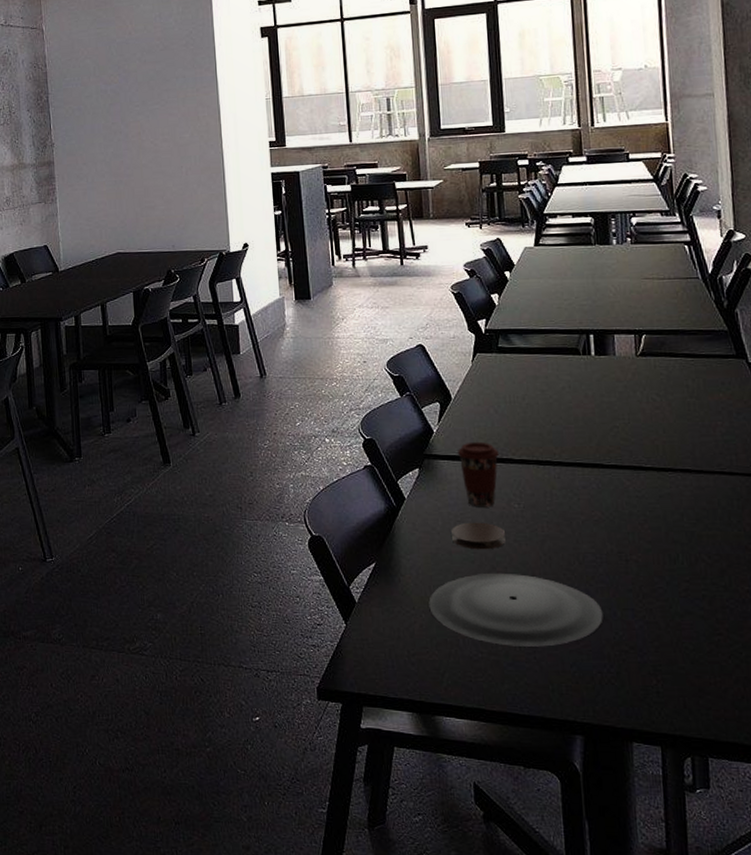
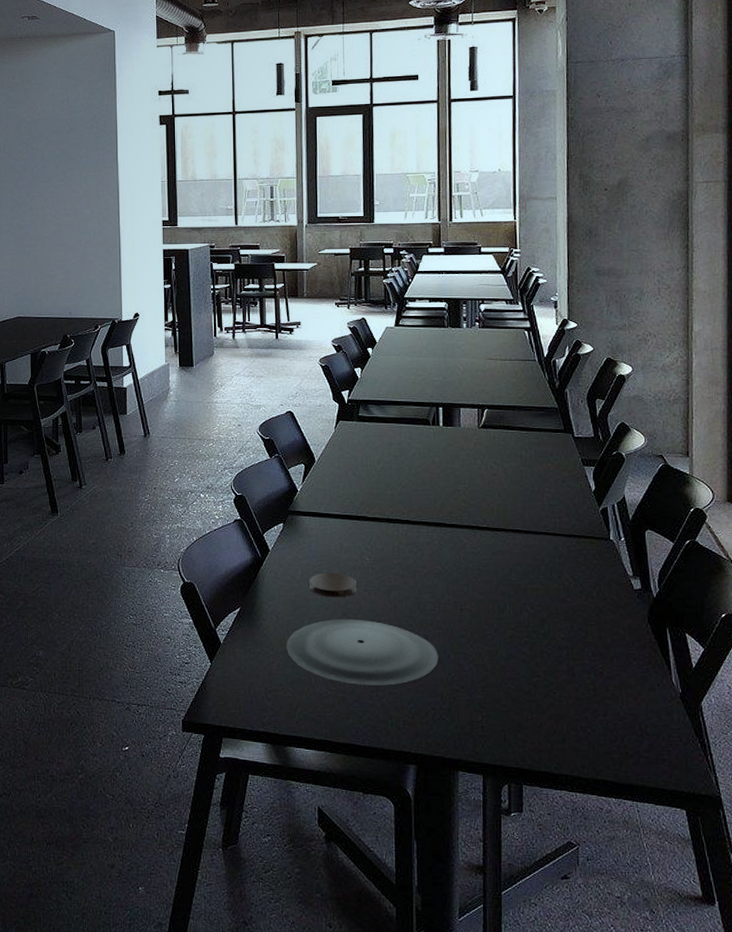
coffee cup: present [457,441,499,507] -> none [317,500,354,560]

